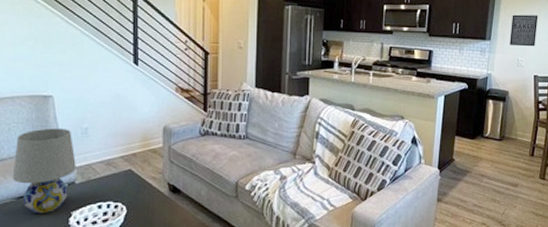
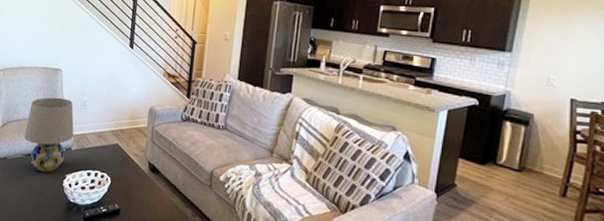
wall art: present [510,14,538,47] -> none [538,24,580,65]

